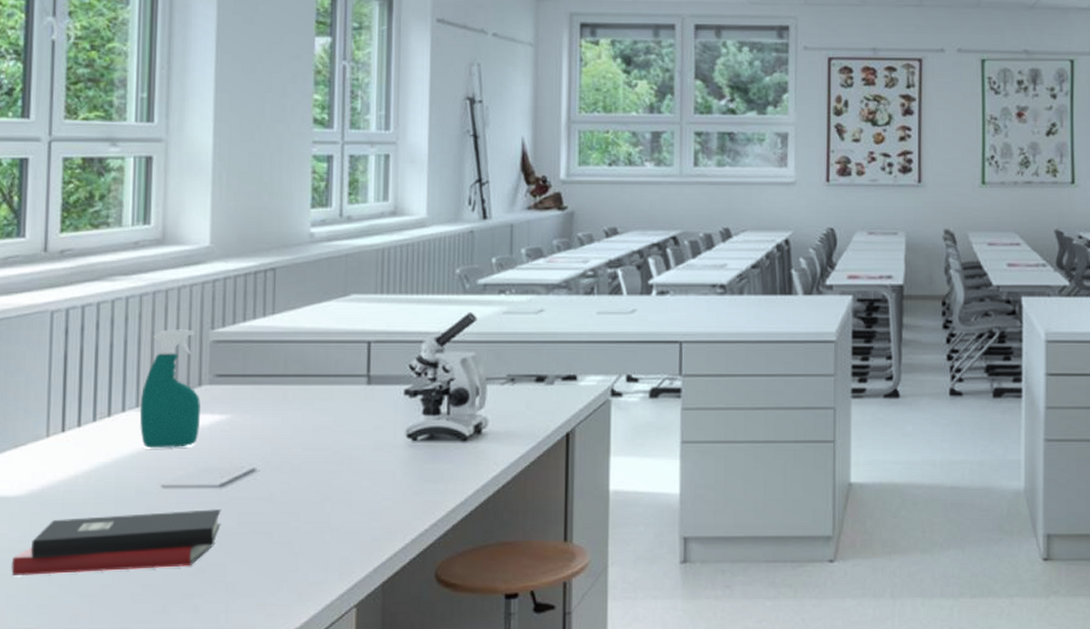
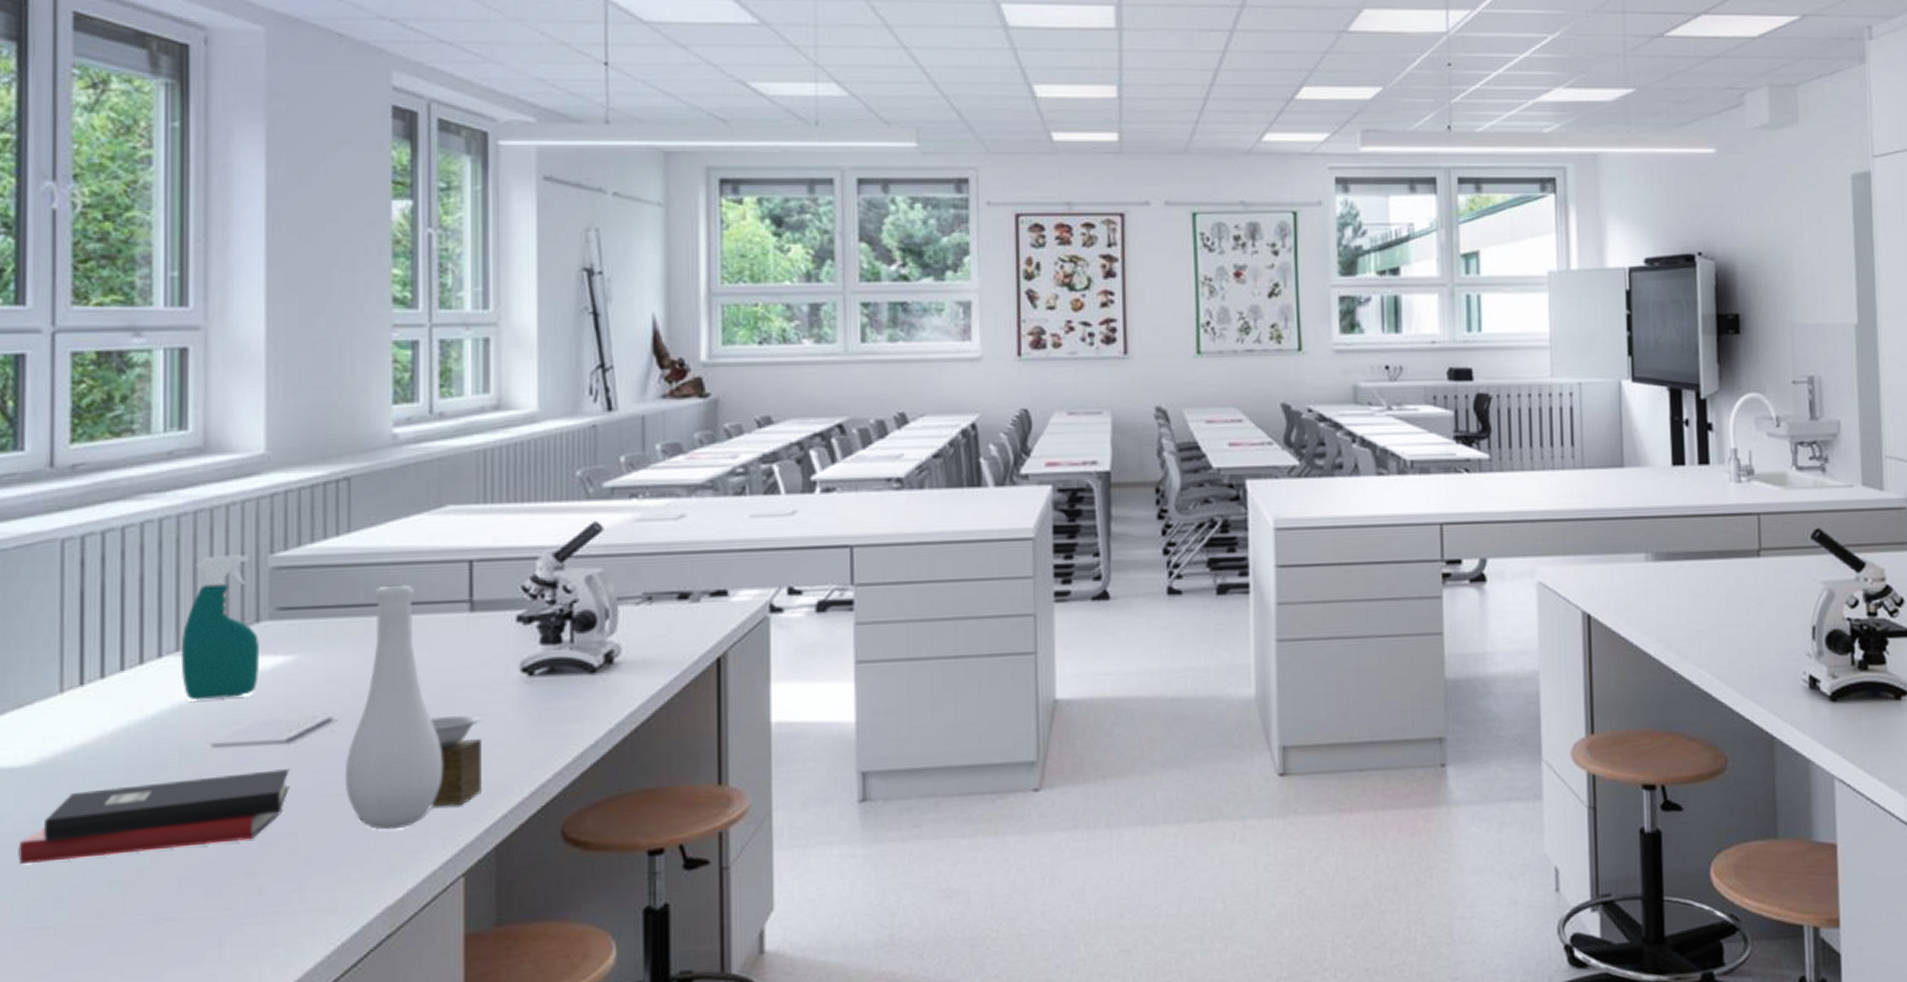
vase: none [265,360,374,565] -> present [346,585,482,830]

